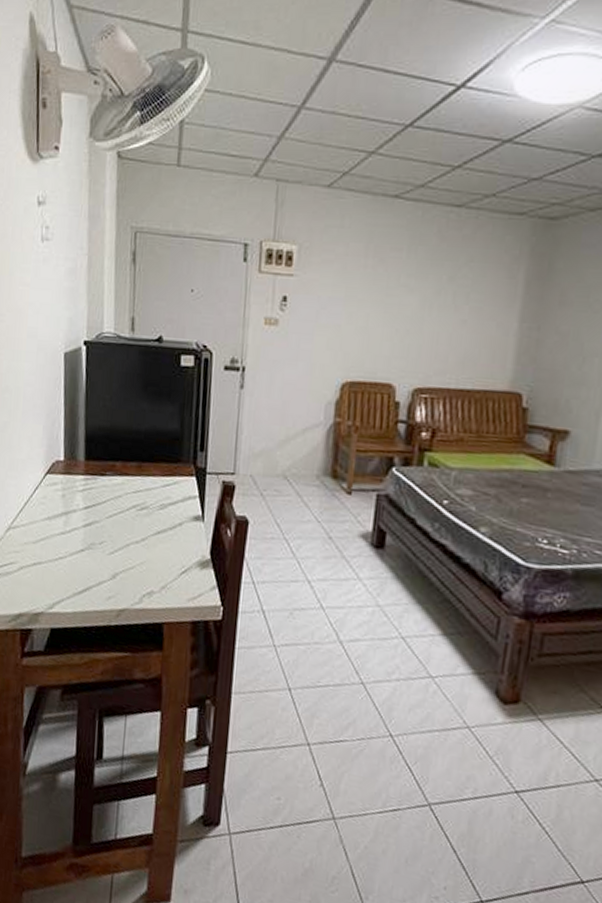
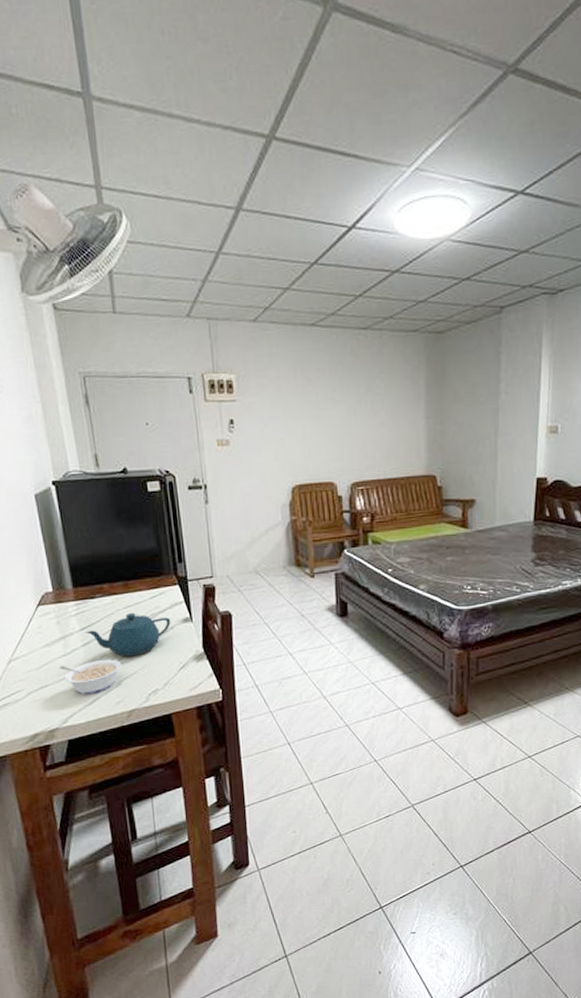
legume: none [55,543,120,583] -> present [59,659,122,695]
teapot: none [89,498,181,549] -> present [86,612,171,657]

